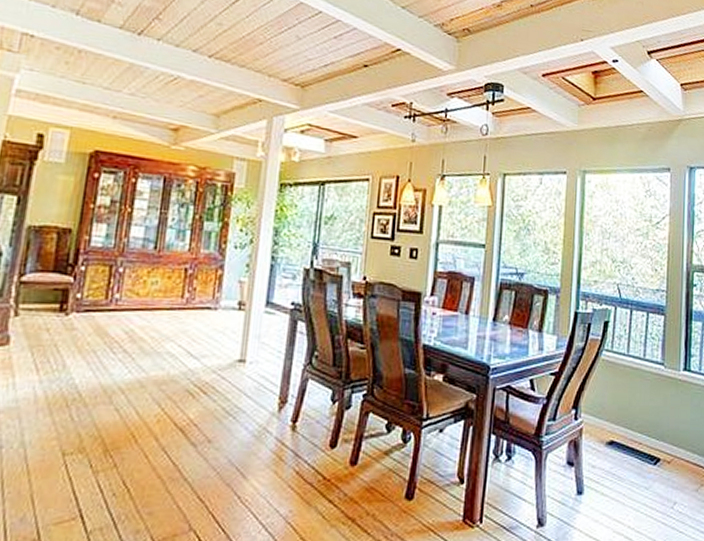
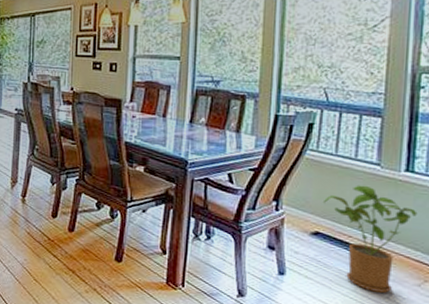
house plant: none [616,386,694,503] -> present [322,185,418,293]

